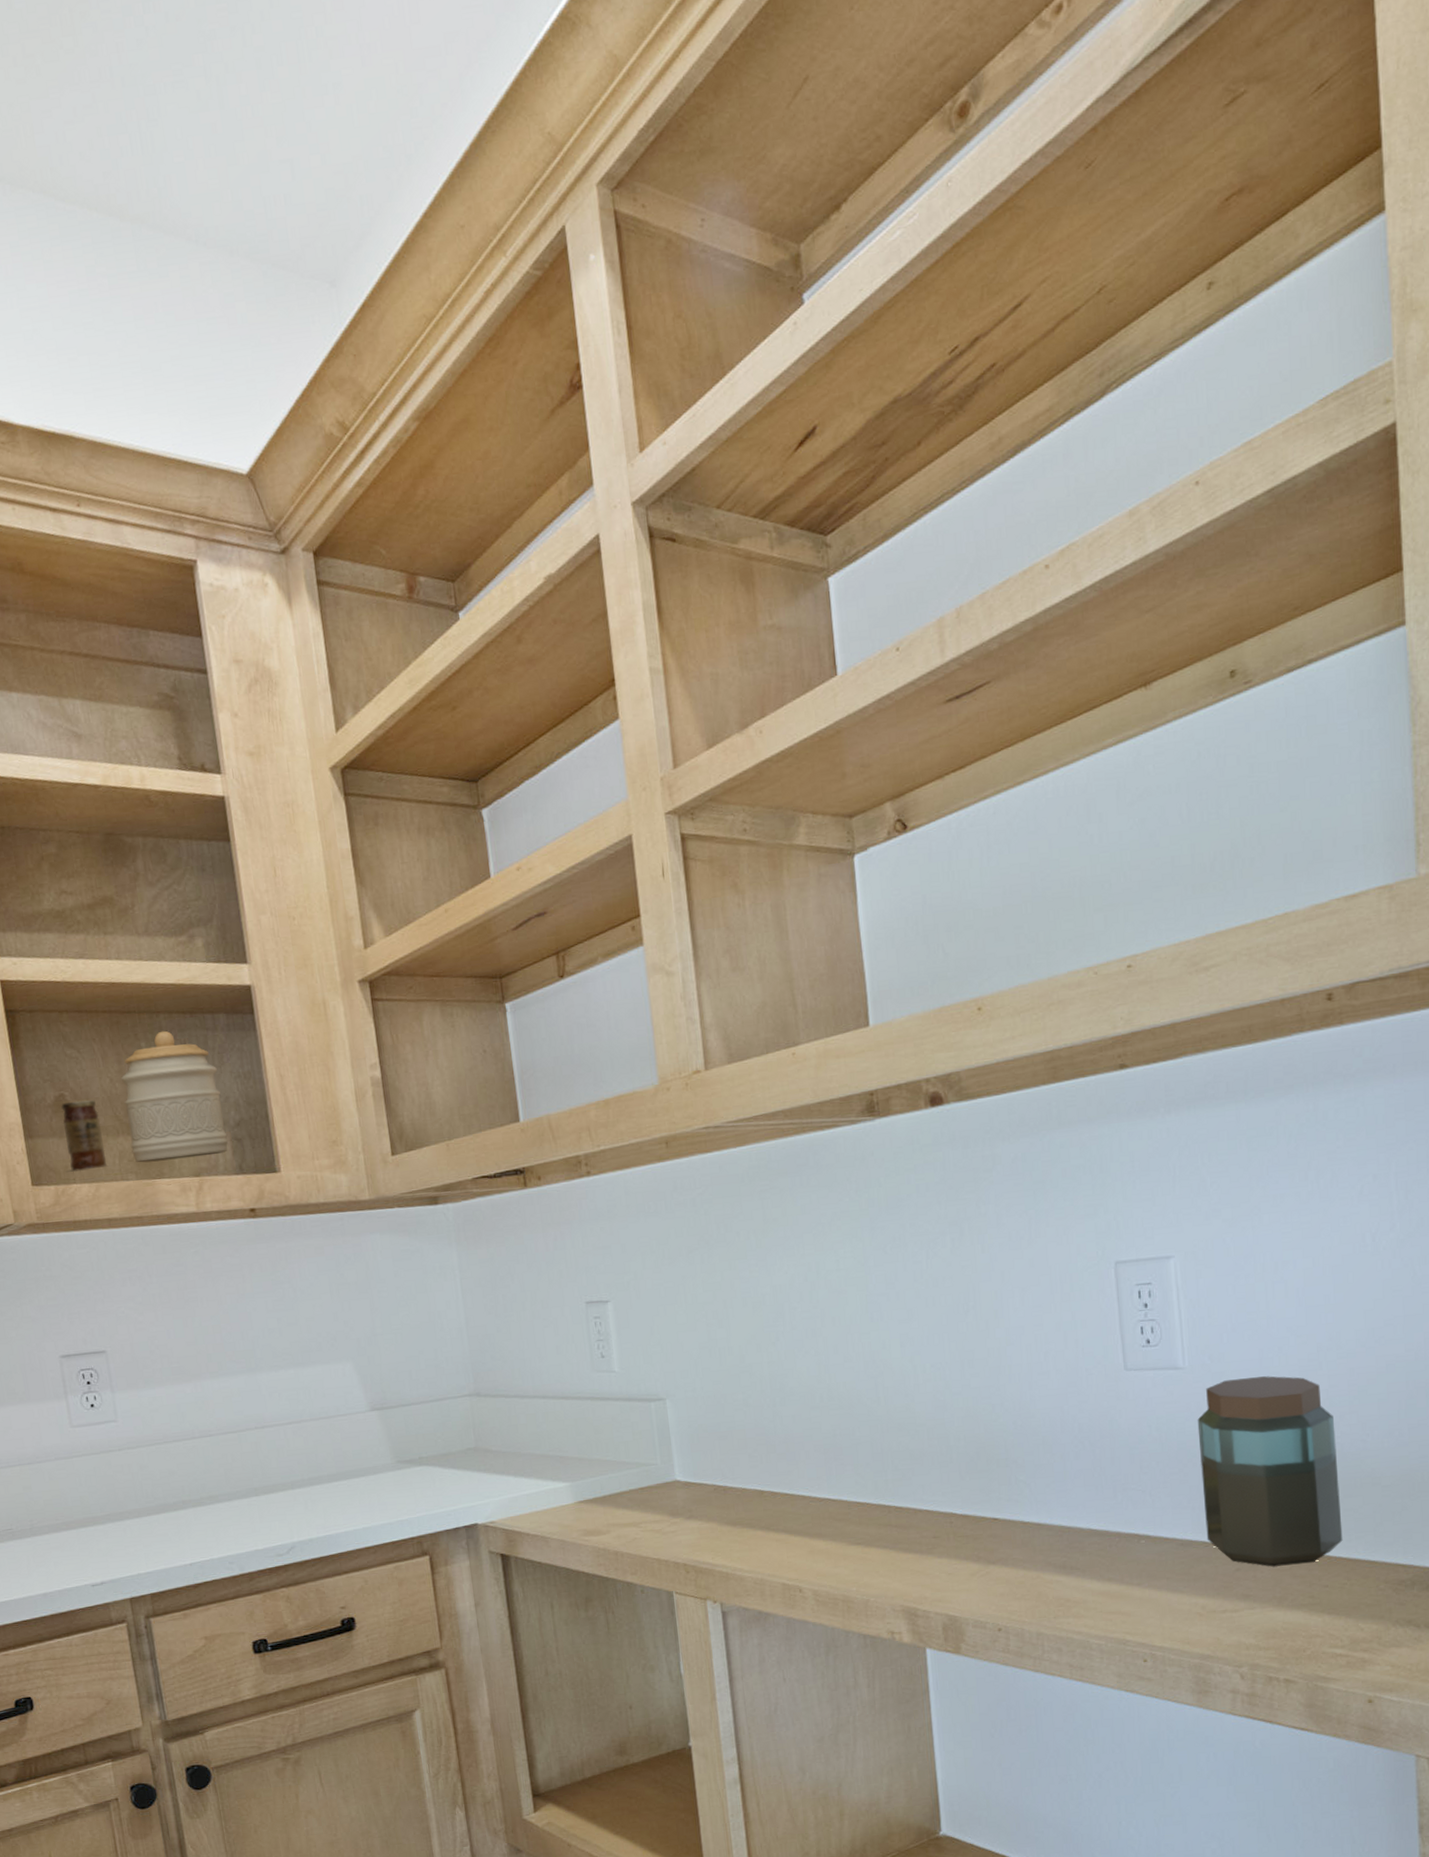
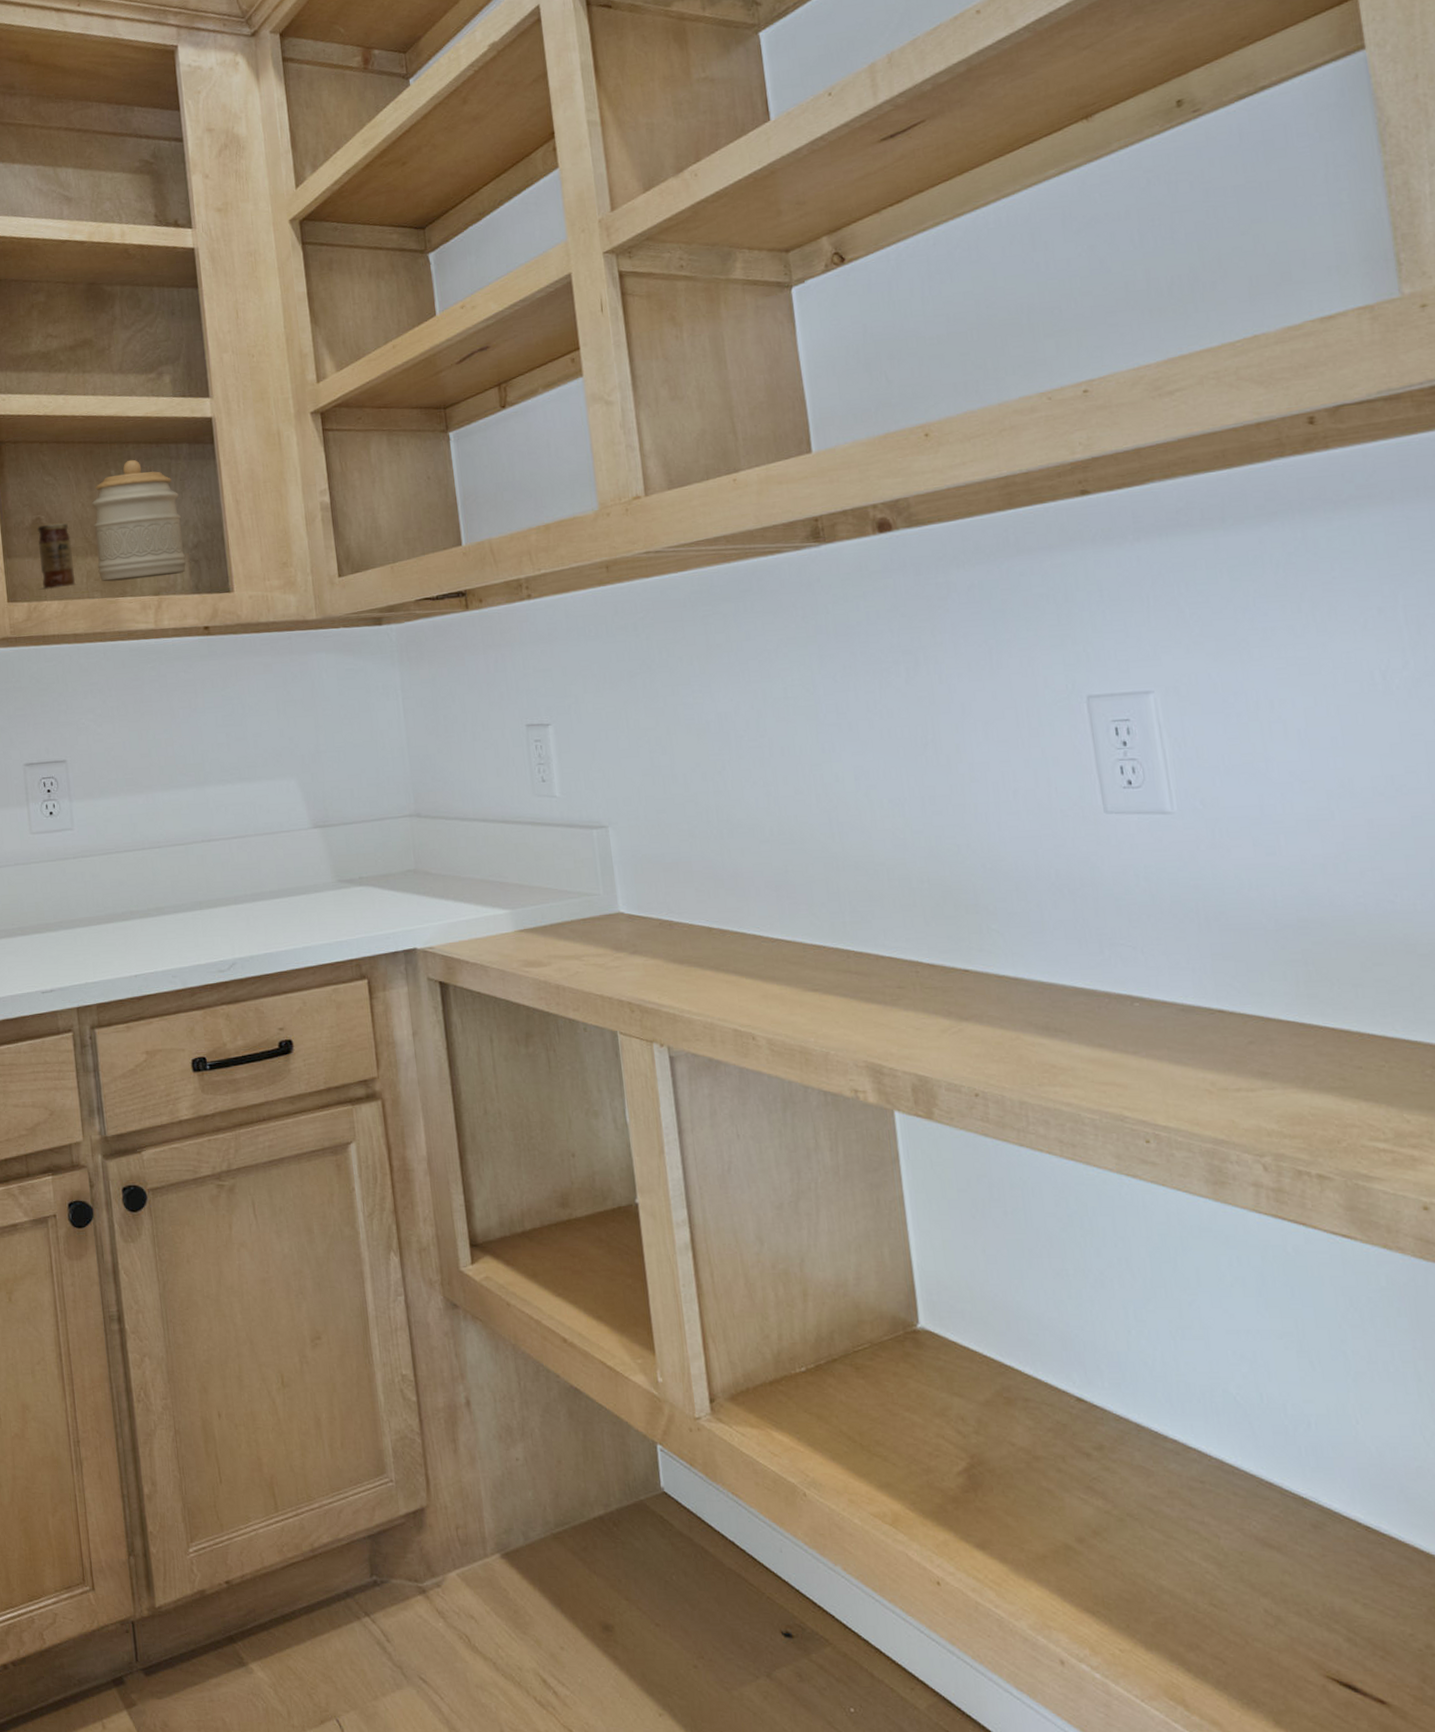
peanut butter: present [1197,1376,1343,1567] -> none [1191,824,1376,1041]

